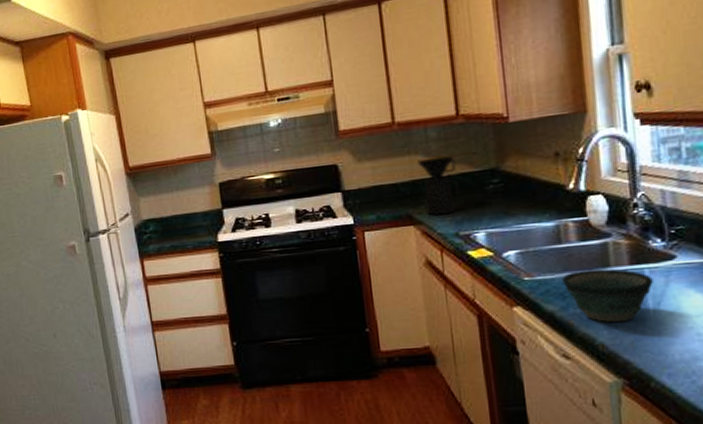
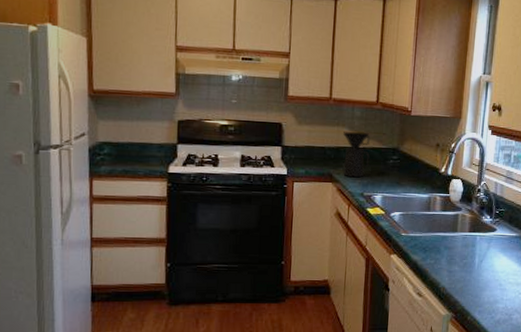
bowl: present [562,268,653,322] -> none [426,232,481,272]

